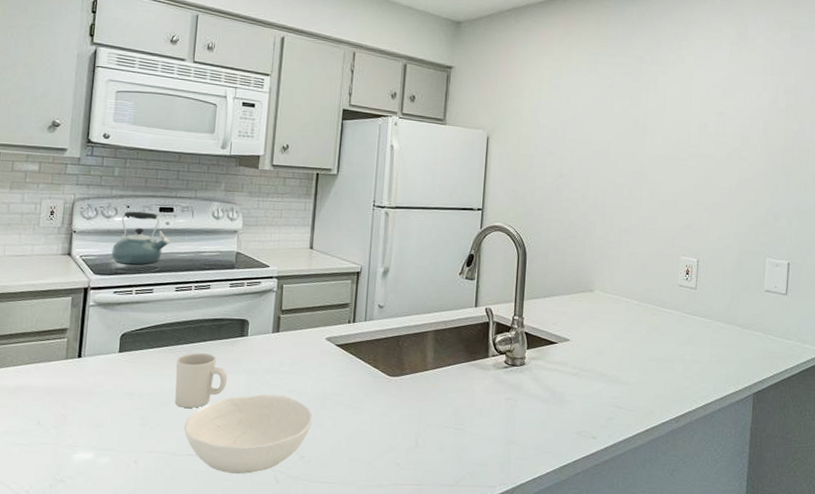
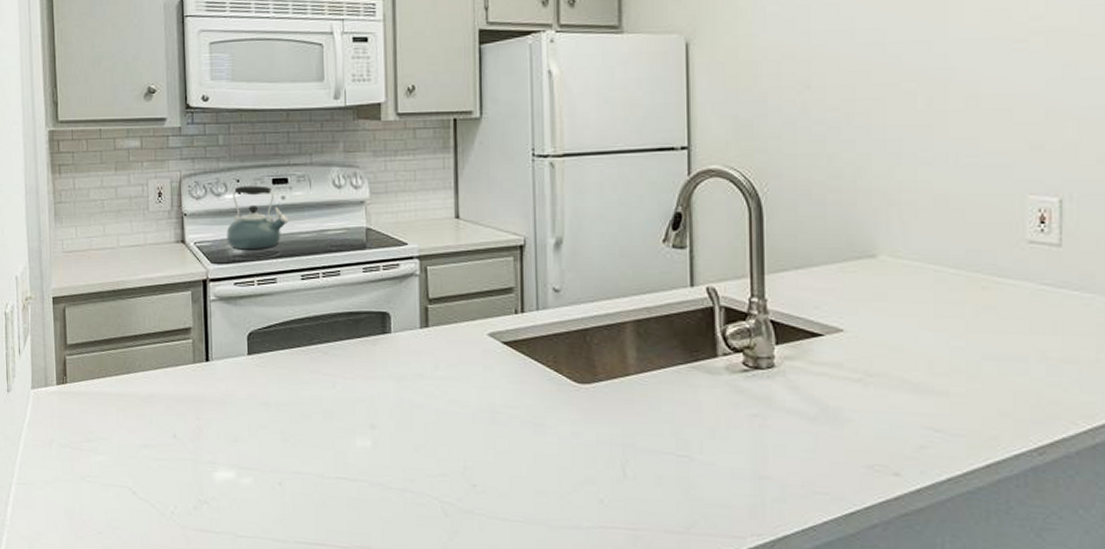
mug: present [175,353,228,408] -> none [311,354,373,422]
bowl: present [183,394,313,474] -> none [329,406,483,504]

